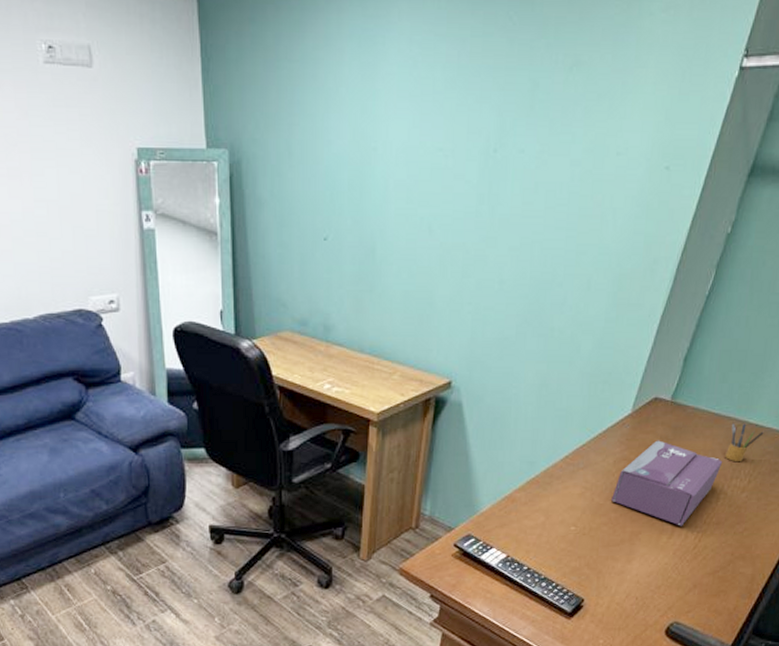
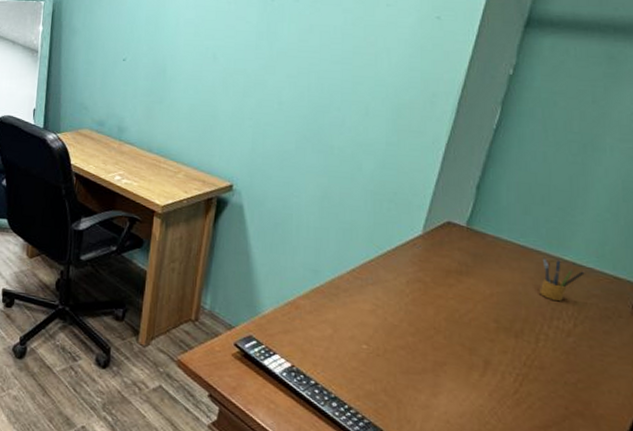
tissue box: present [611,440,723,526] -> none [407,265,538,364]

